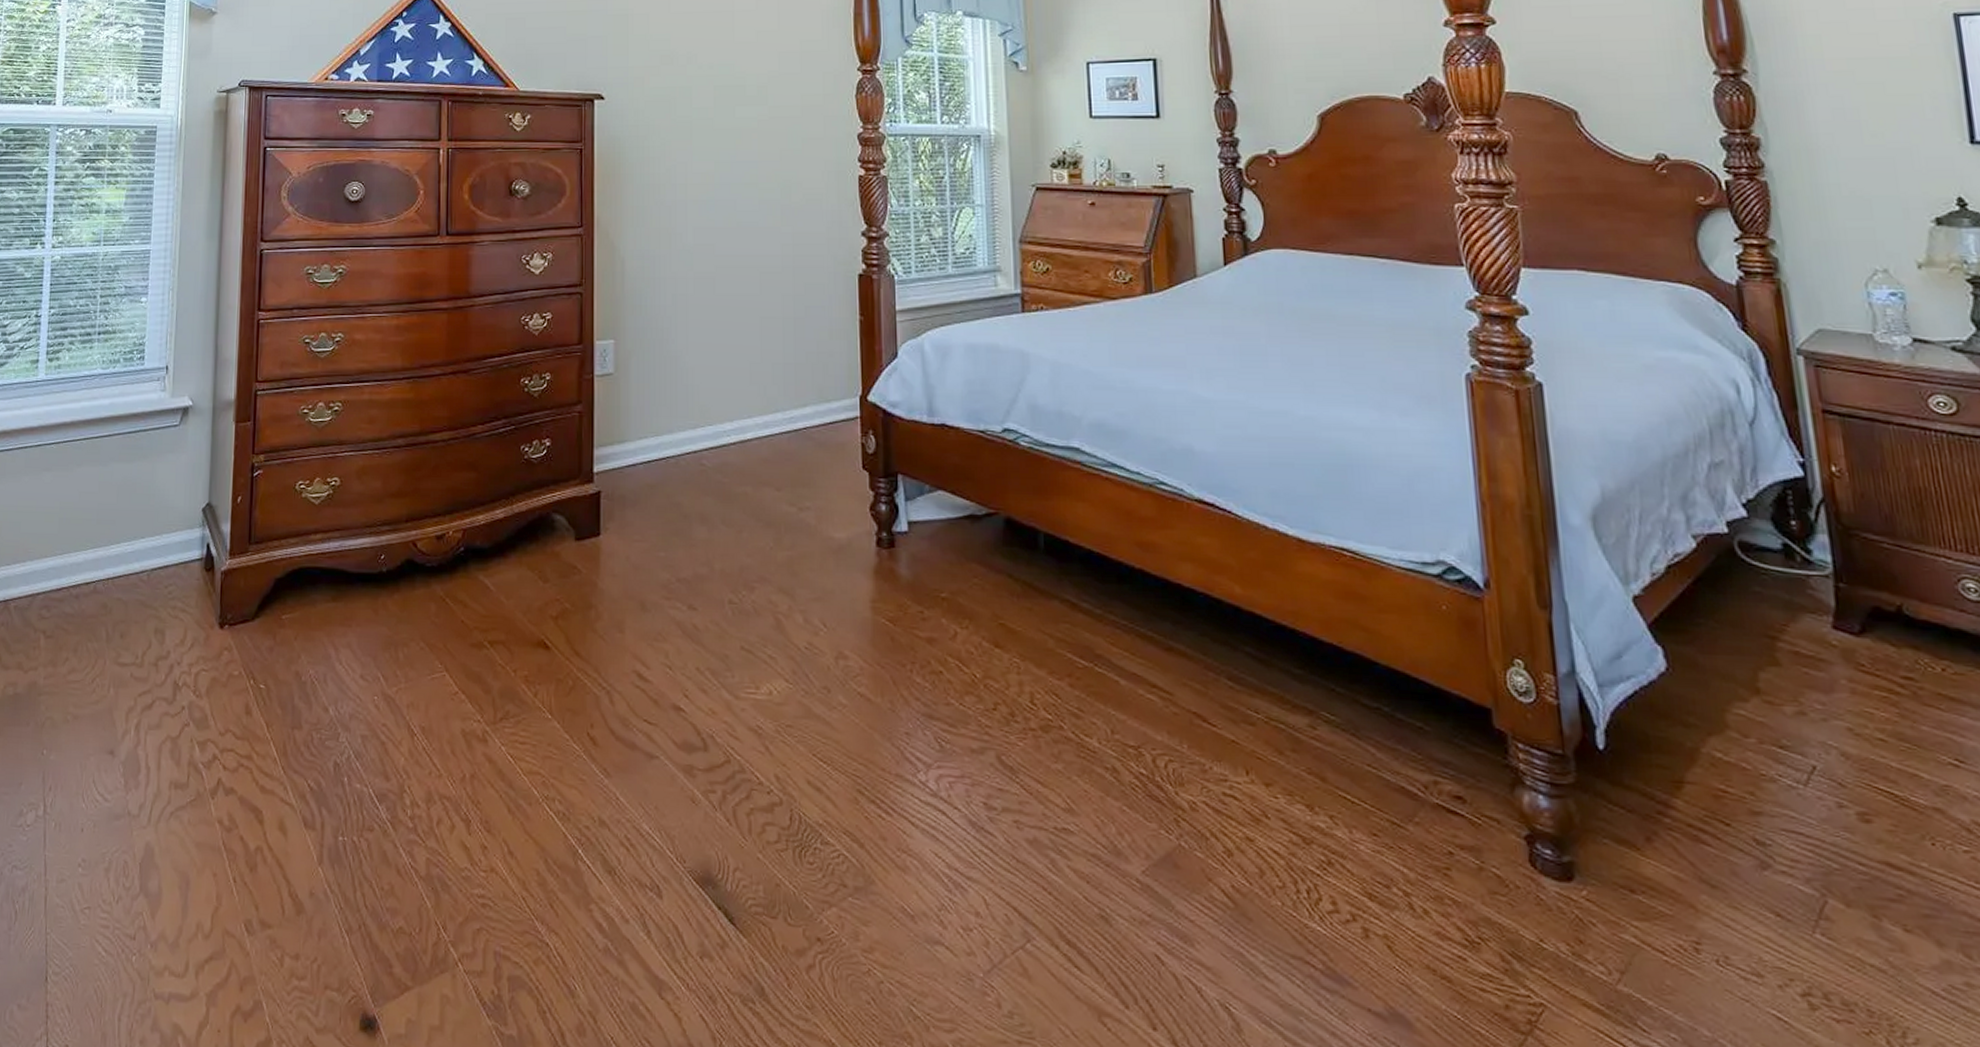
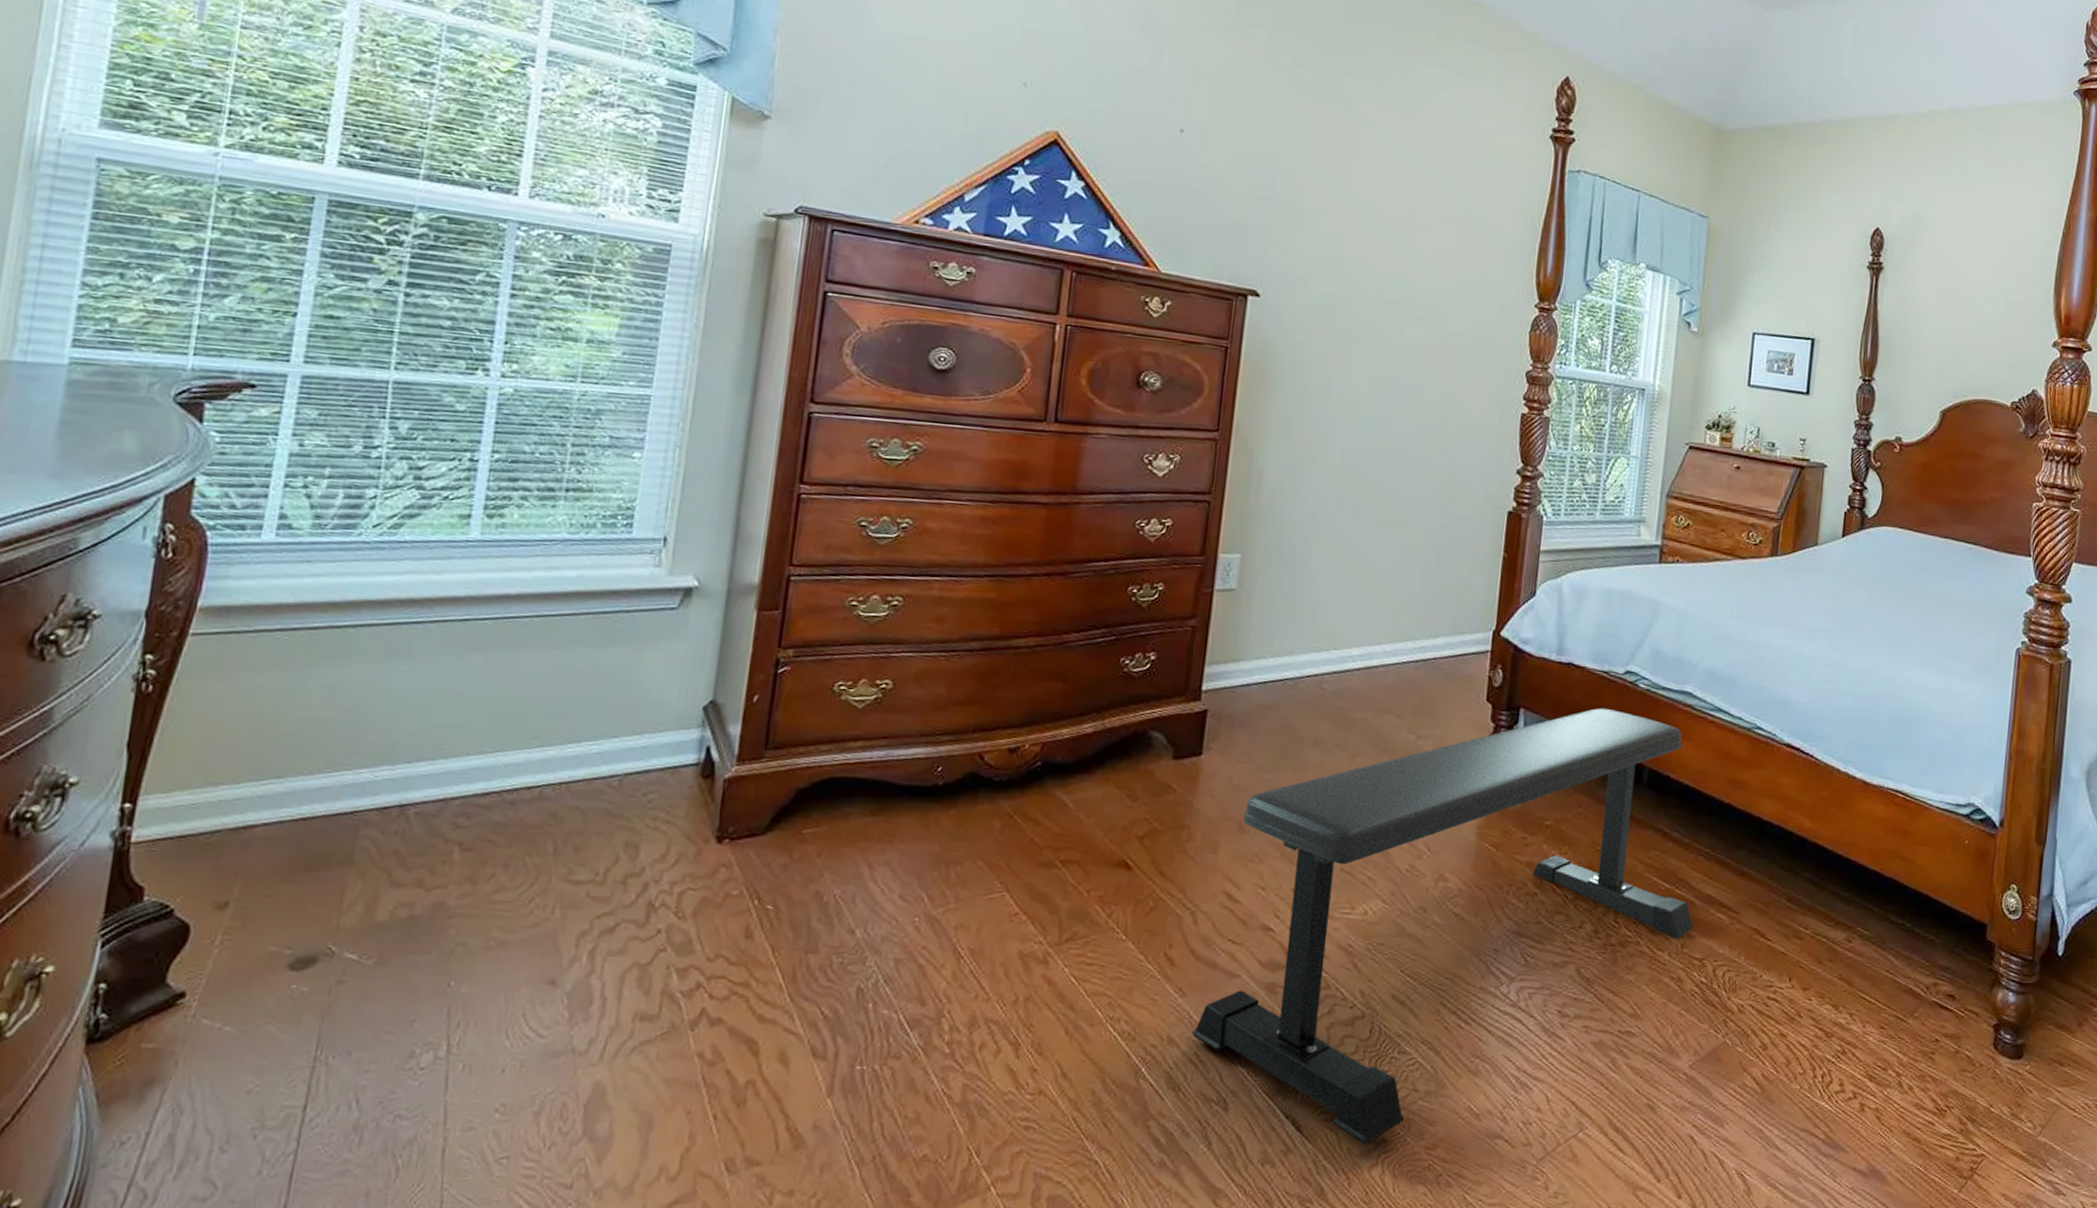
fitness bench: none [621,469,1122,944] -> present [1192,707,1694,1145]

